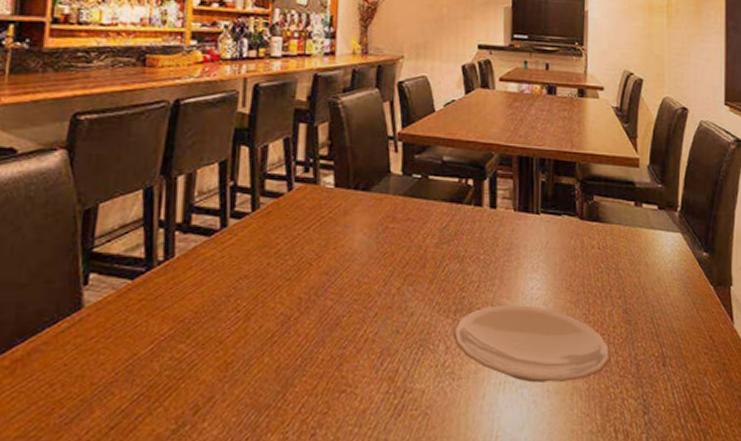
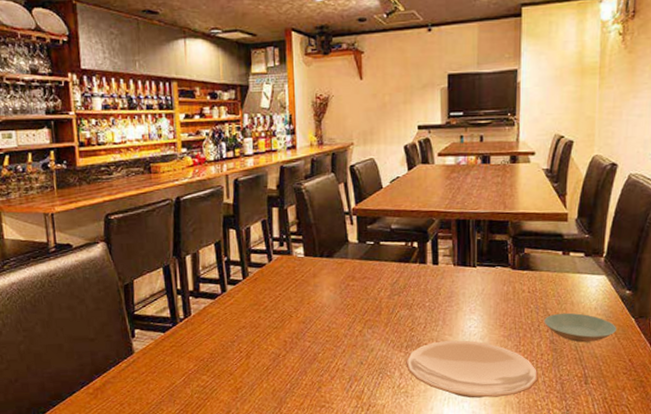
saucer: none [616,275,696,313] -> present [544,312,617,342]

